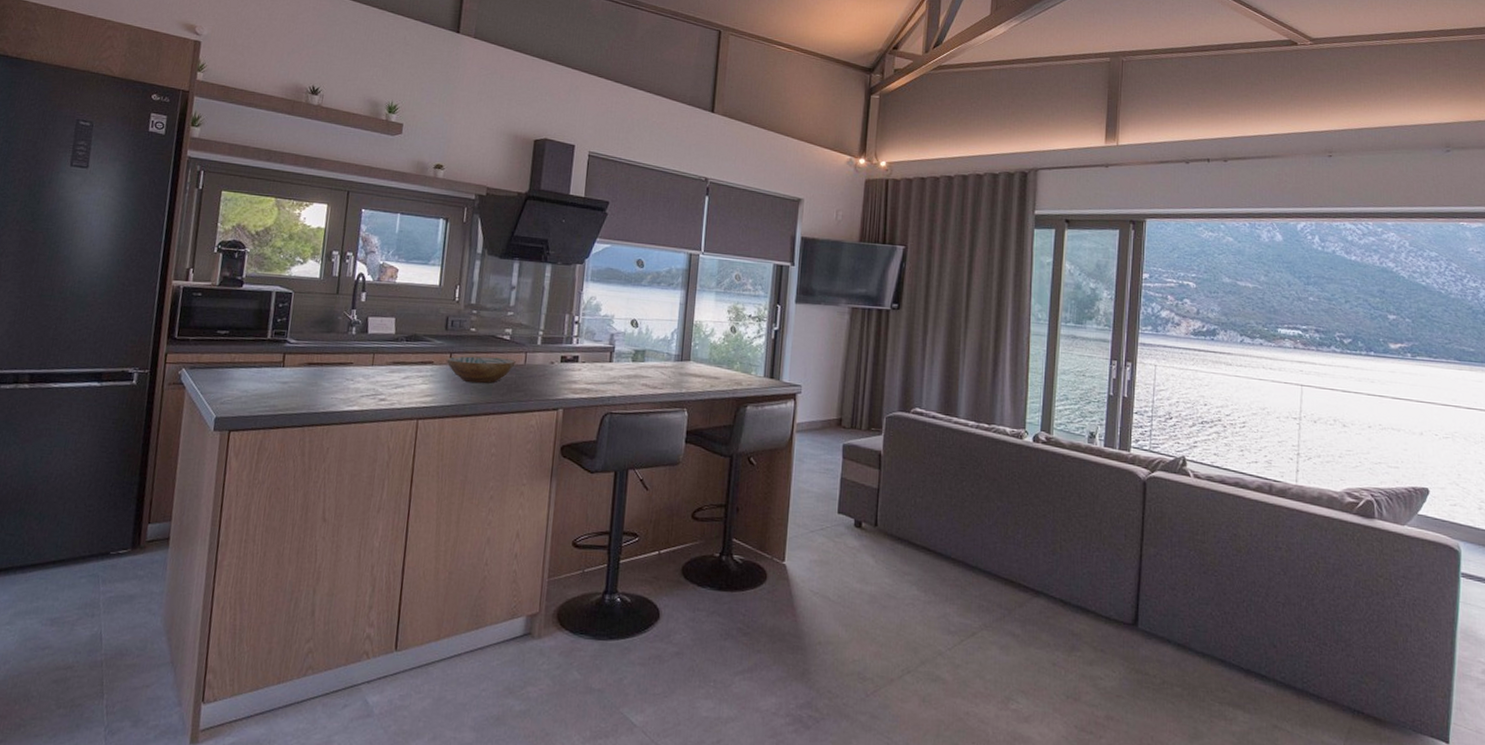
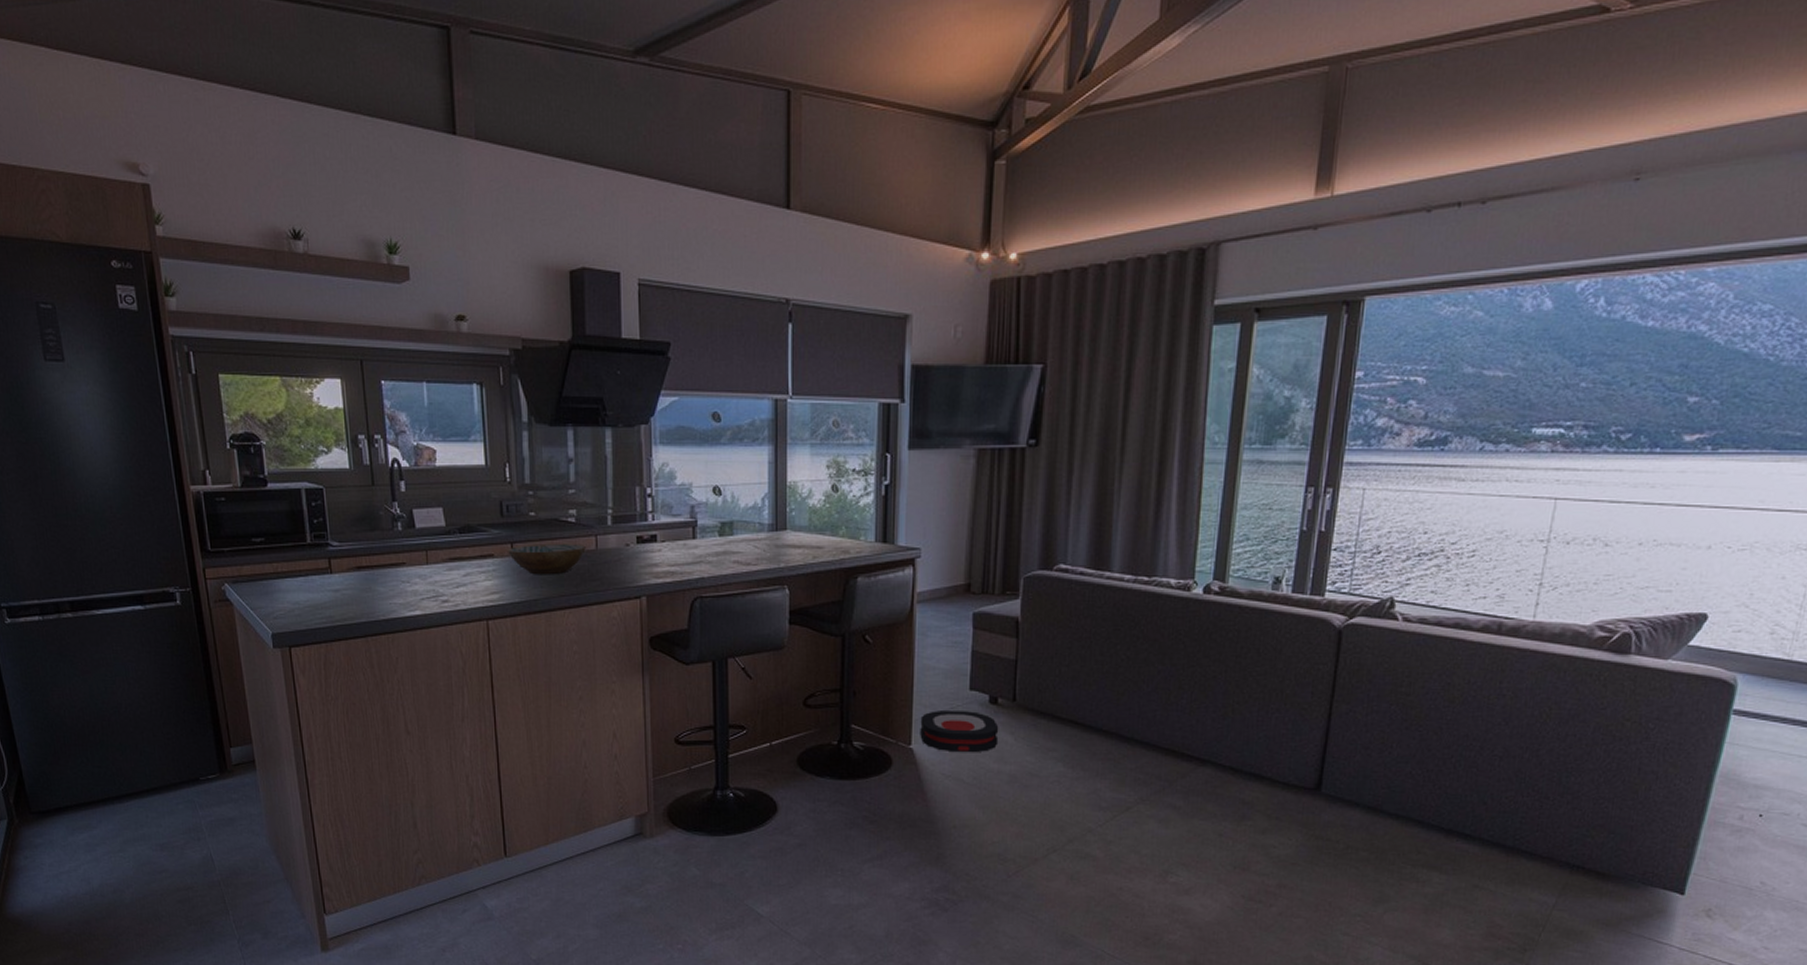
robot vacuum: none [793,530,862,573] -> present [920,711,999,753]

